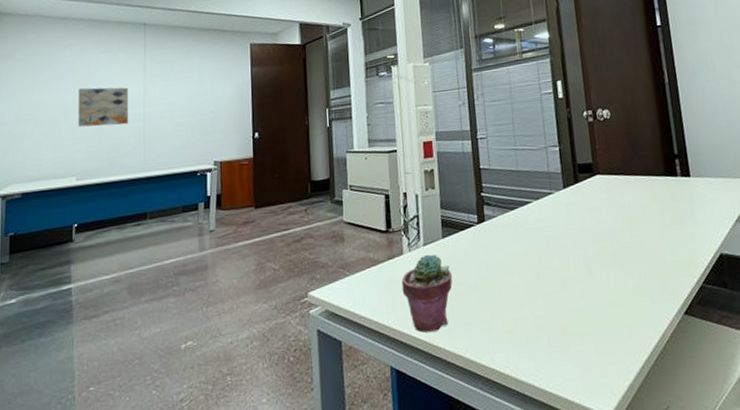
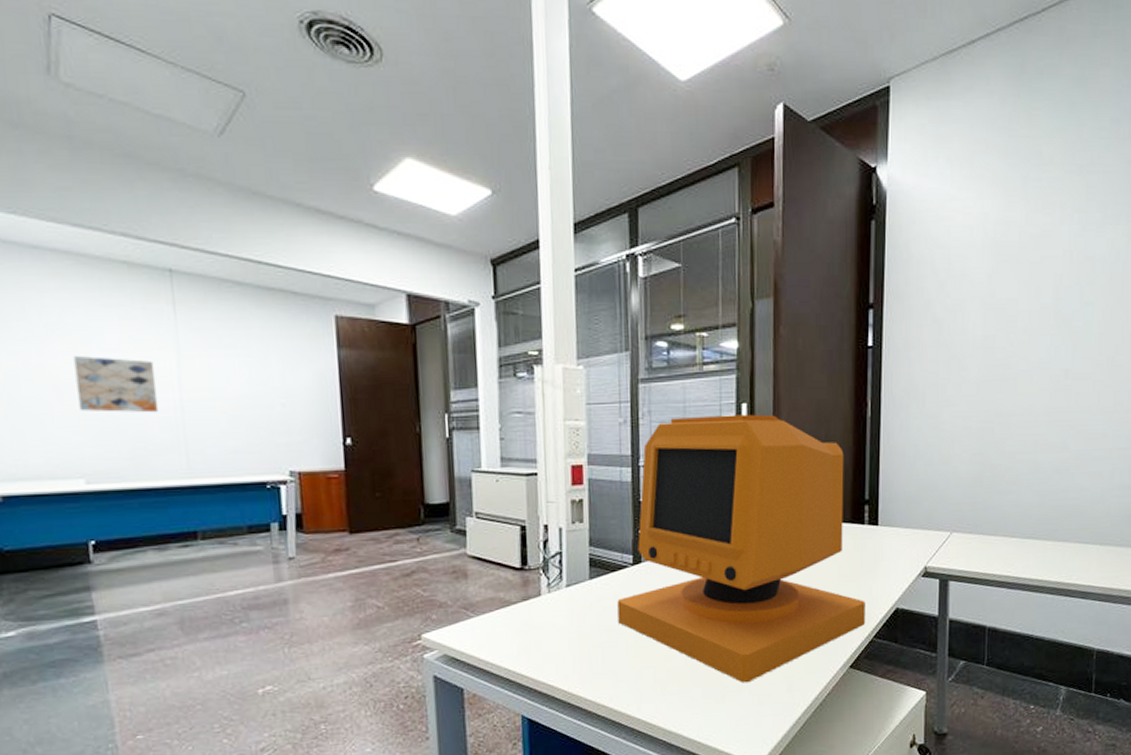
potted succulent: present [401,254,453,333] -> none [538,596,599,681]
computer monitor: none [467,88,693,332] -> present [617,414,866,683]

